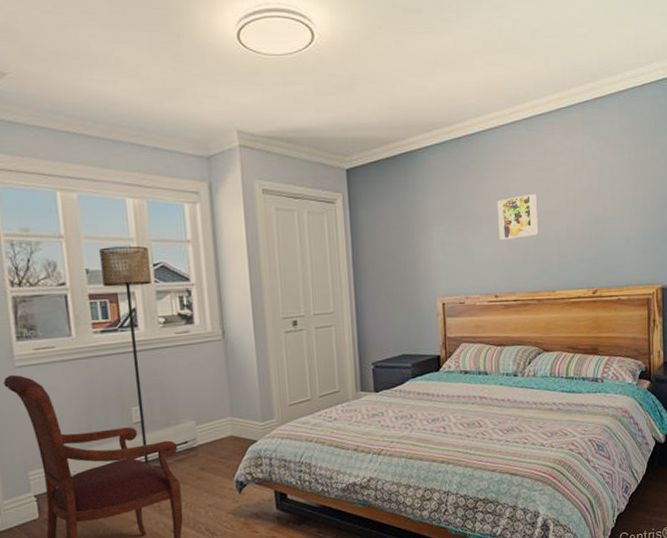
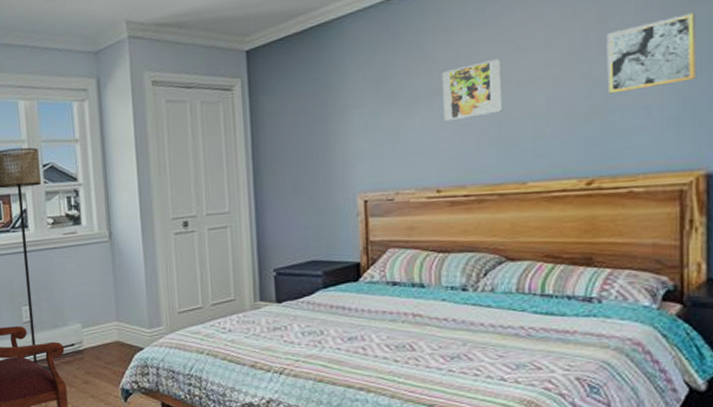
wall art: none [603,172,655,226] -> present [607,13,697,94]

